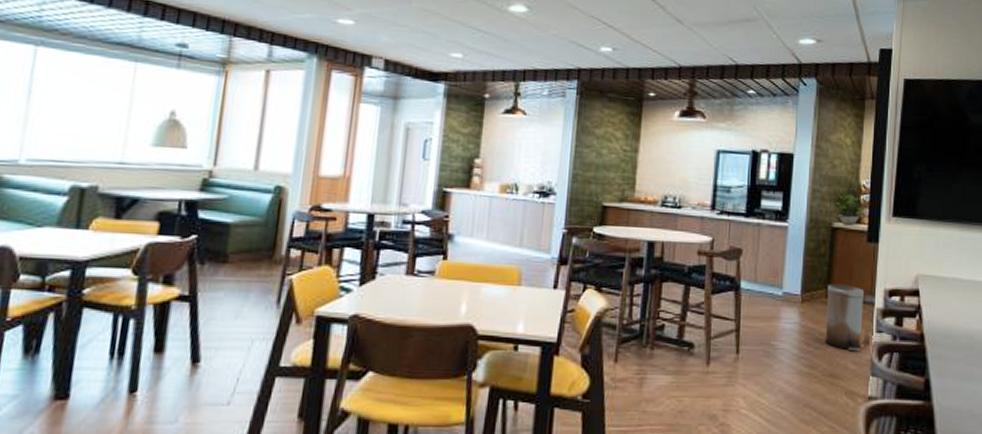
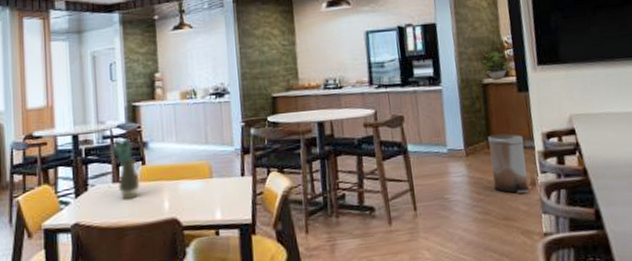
vase: none [410,223,437,296] -> present [111,137,140,199]

